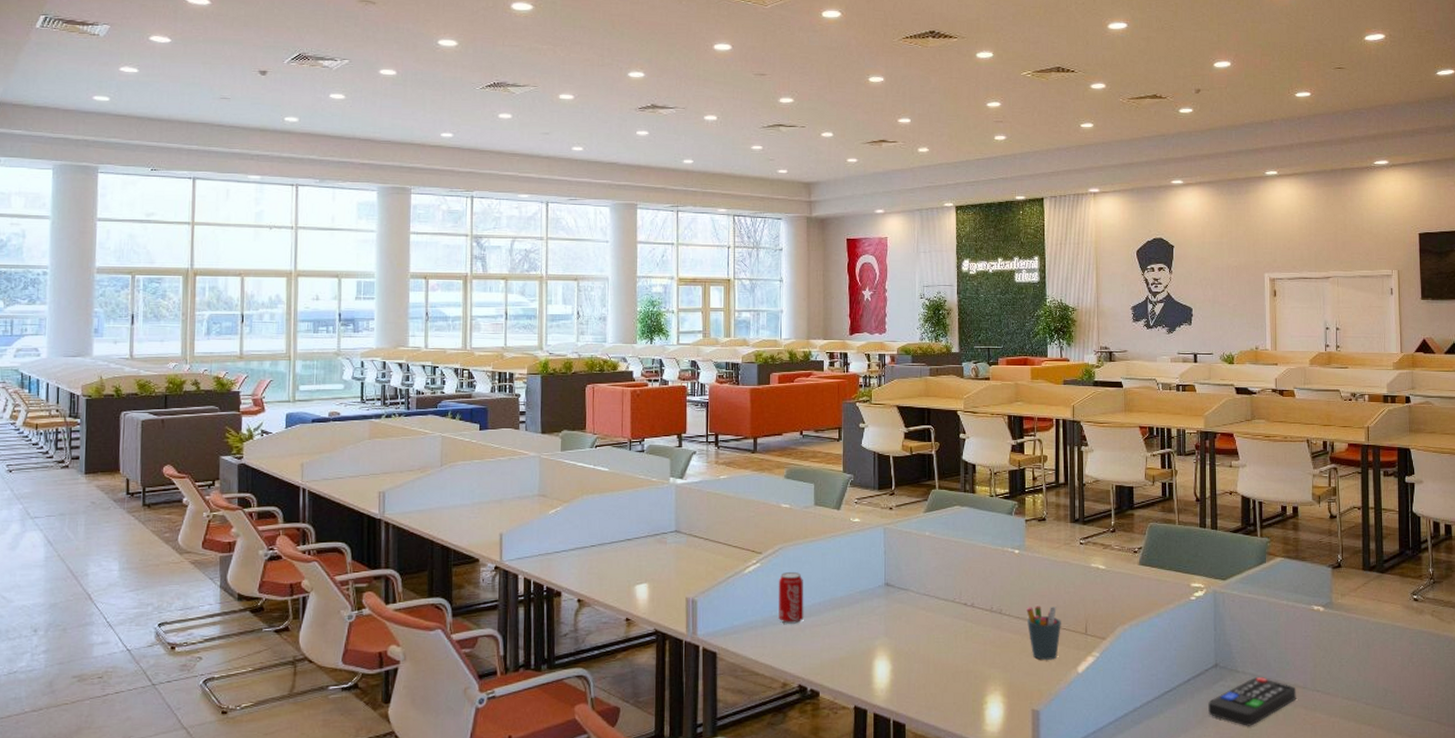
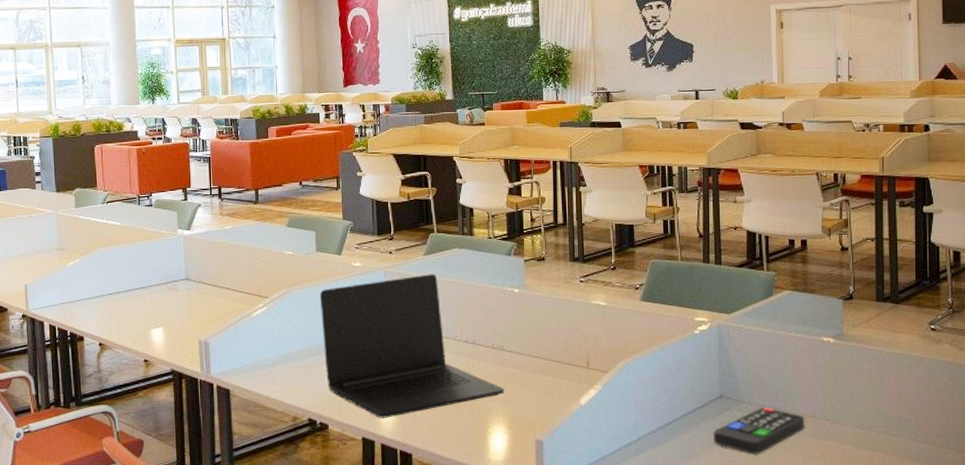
beverage can: present [778,571,804,624] -> none [284,314,311,362]
laptop: none [815,532,1002,685] -> present [319,274,504,418]
pen holder: present [1026,606,1061,660] -> none [527,342,563,393]

